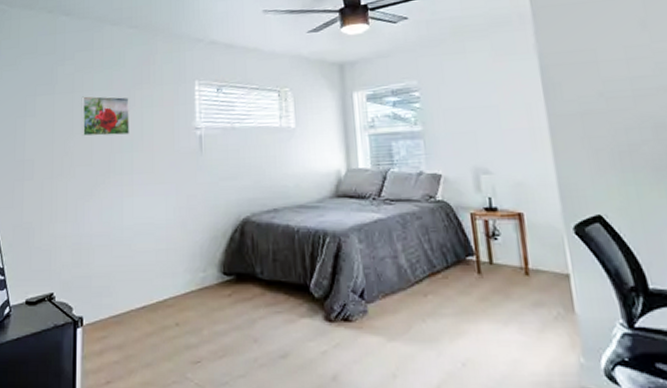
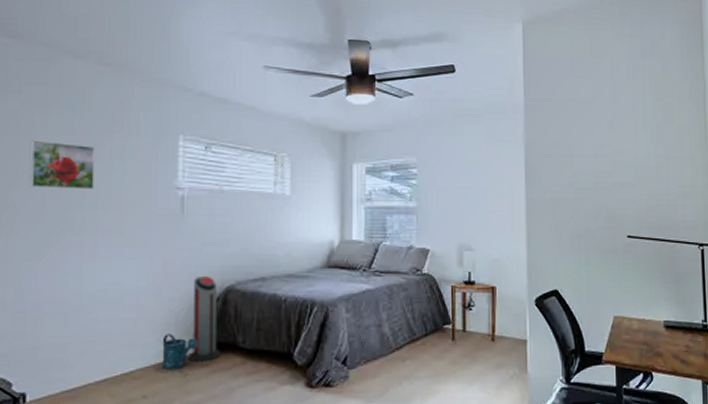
watering can: none [190,264,221,299] -> present [162,334,198,370]
air purifier: none [213,209,241,291] -> present [188,276,220,362]

